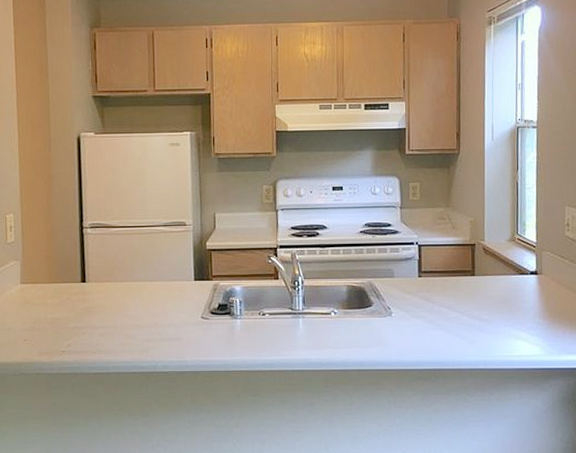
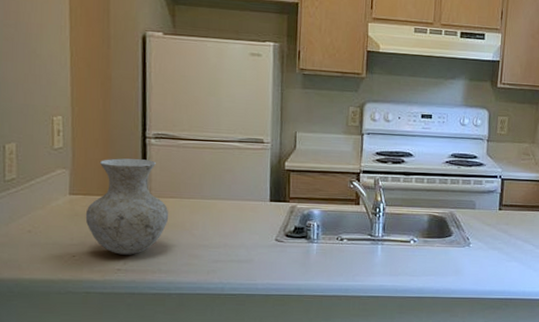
vase: none [34,248,105,337] -> present [85,158,169,255]

